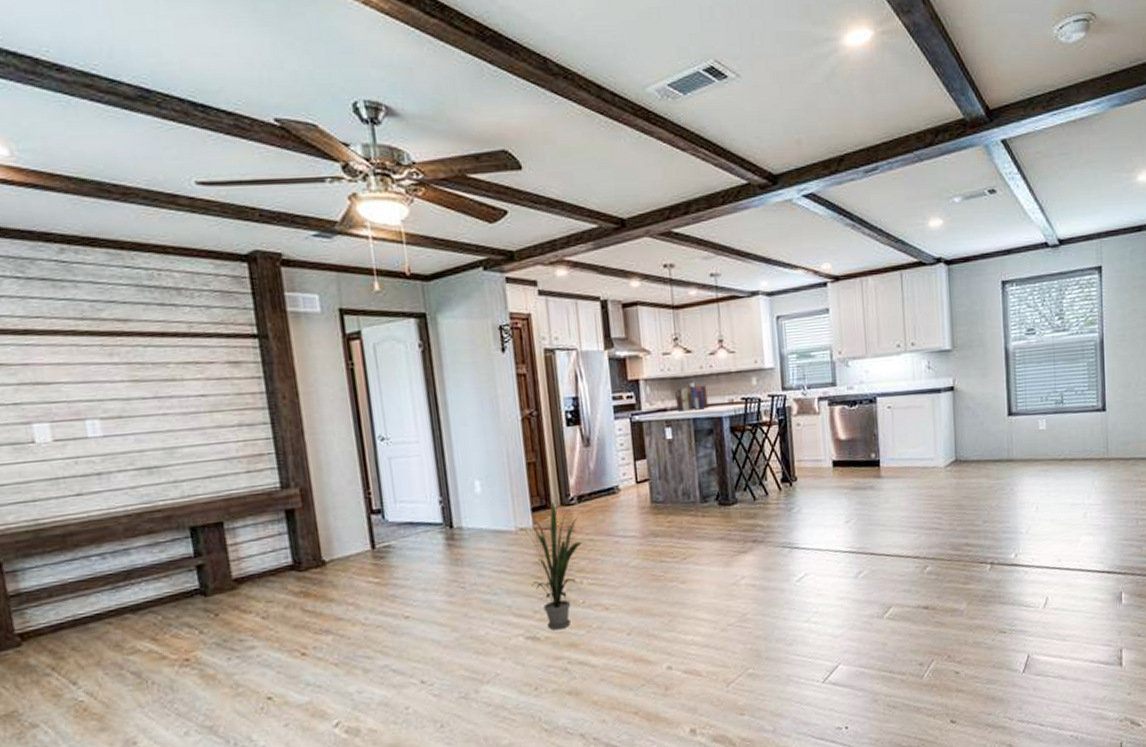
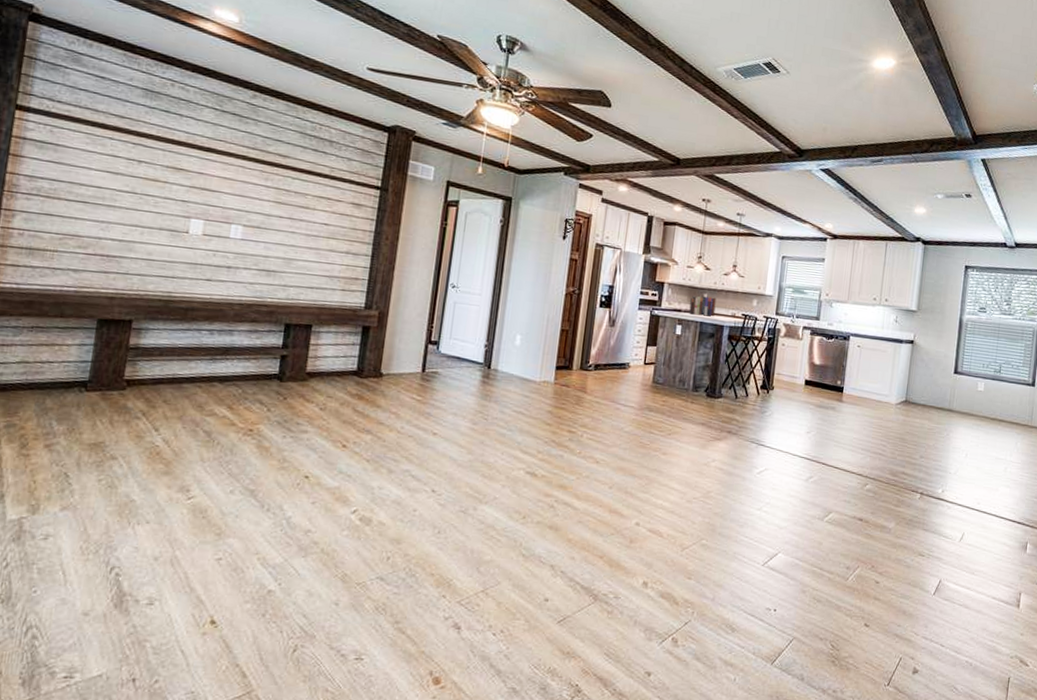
house plant: present [515,503,582,631] -> none [539,366,591,472]

